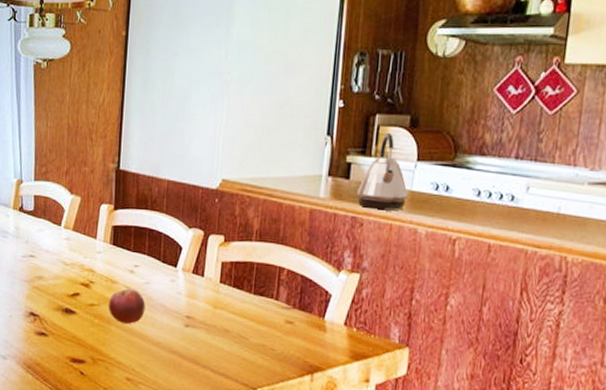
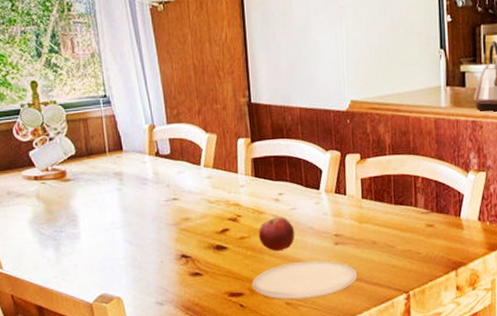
plate: none [95,338,205,379] -> present [252,260,358,301]

